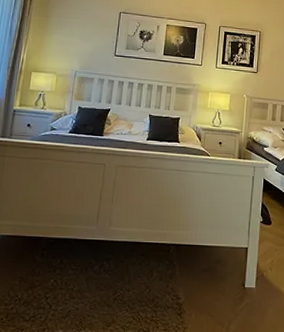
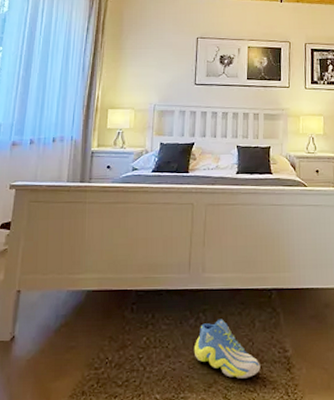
sneaker: none [96,267,155,320] -> present [194,319,261,379]

